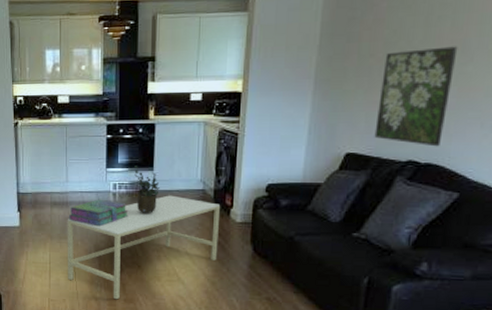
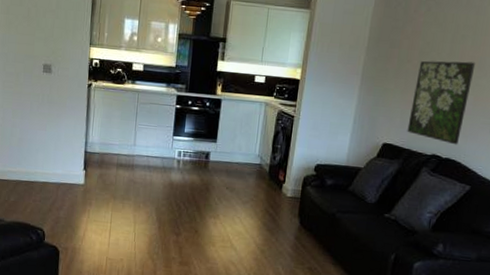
coffee table: present [67,195,221,300] -> none [127,166,275,262]
stack of books: present [69,199,129,227] -> none [133,164,191,191]
potted plant: present [134,166,160,215] -> none [199,136,221,183]

